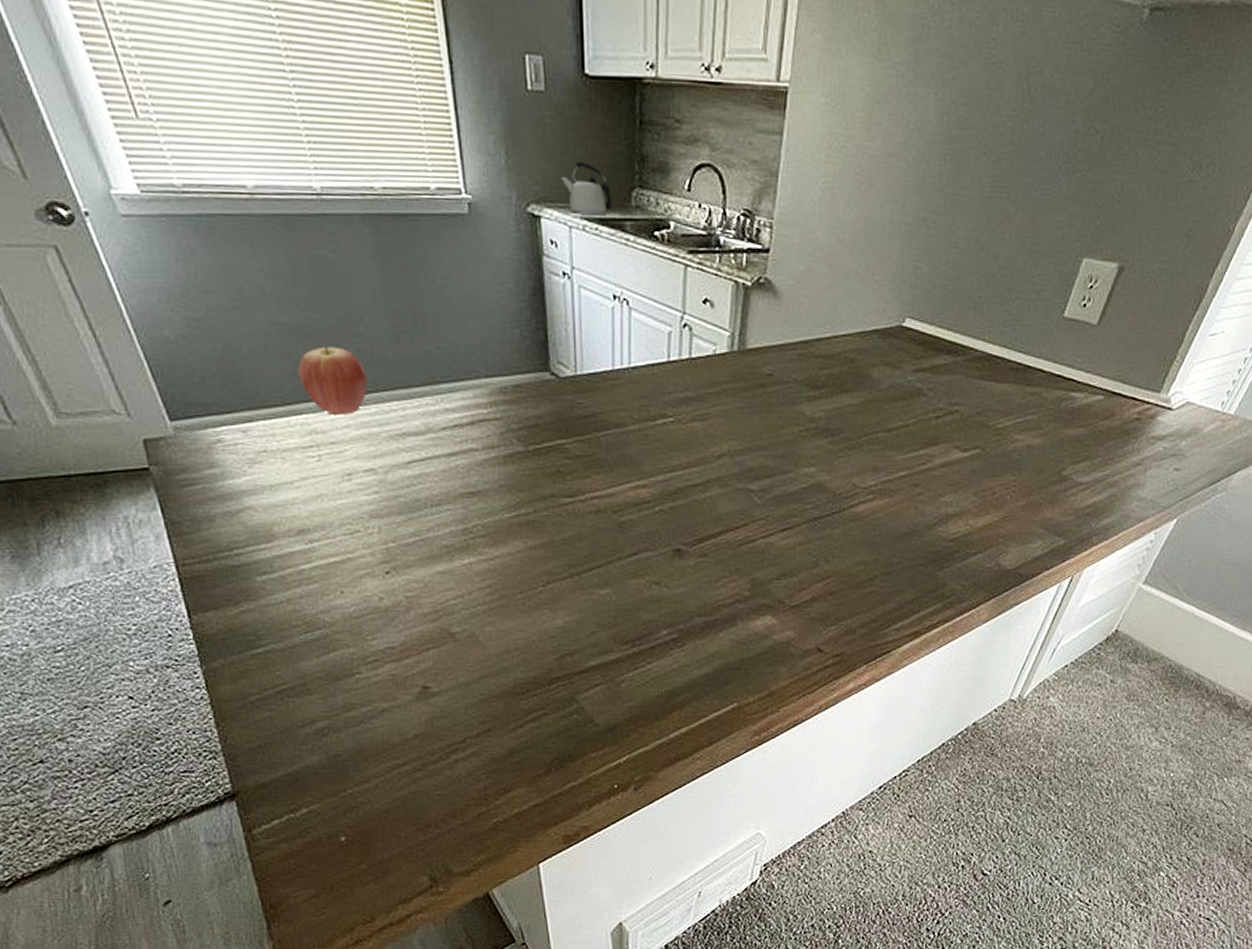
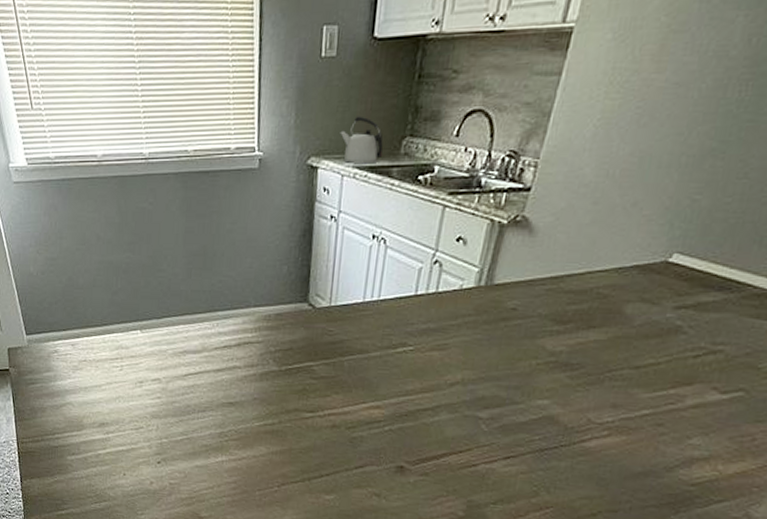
fruit: present [297,343,367,415] -> none [114,277,163,335]

